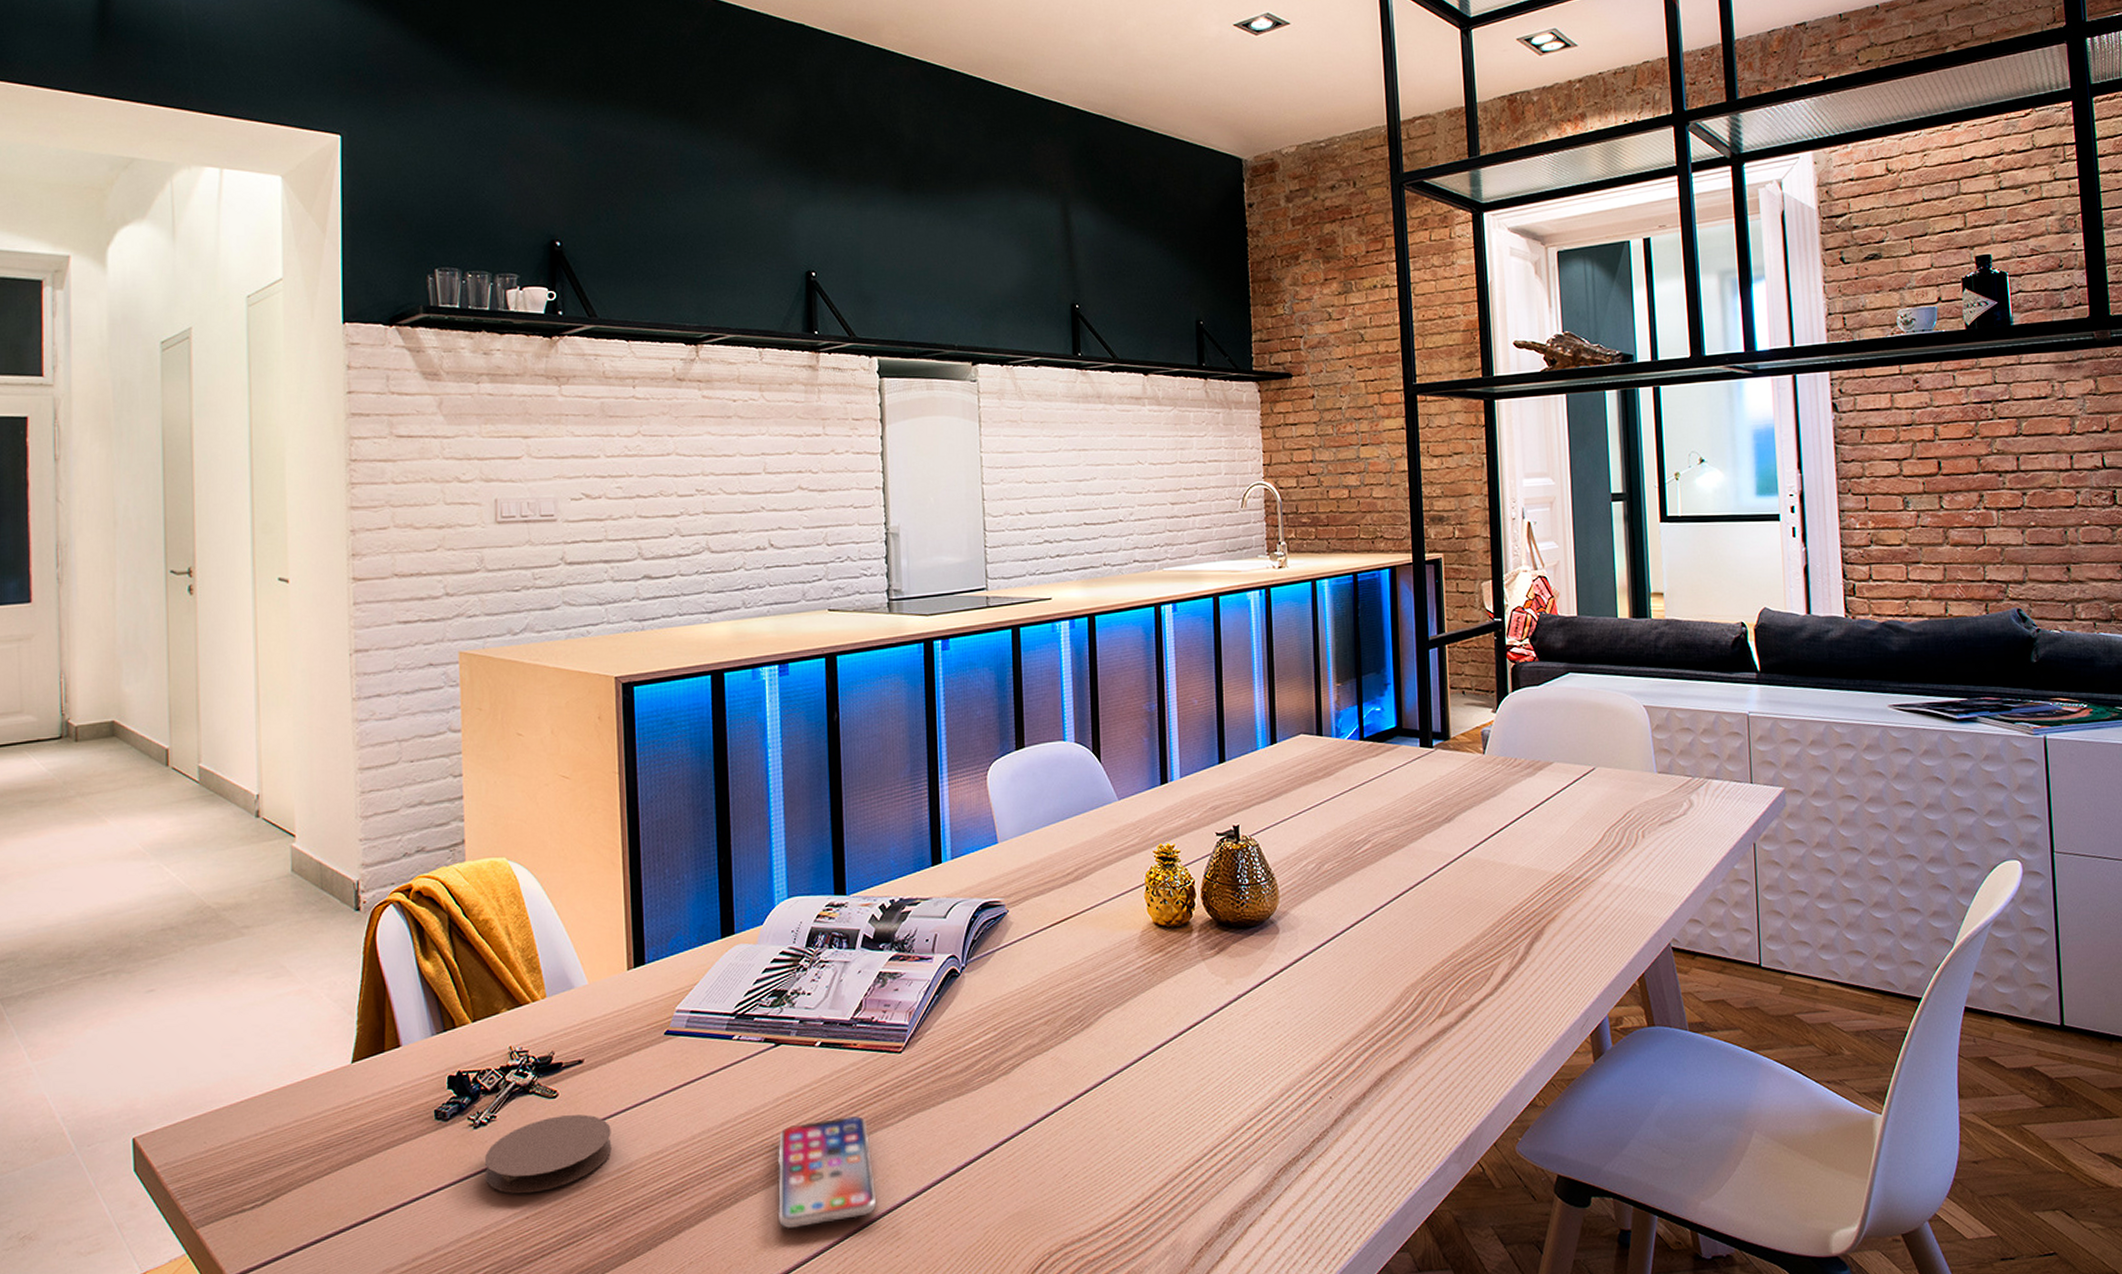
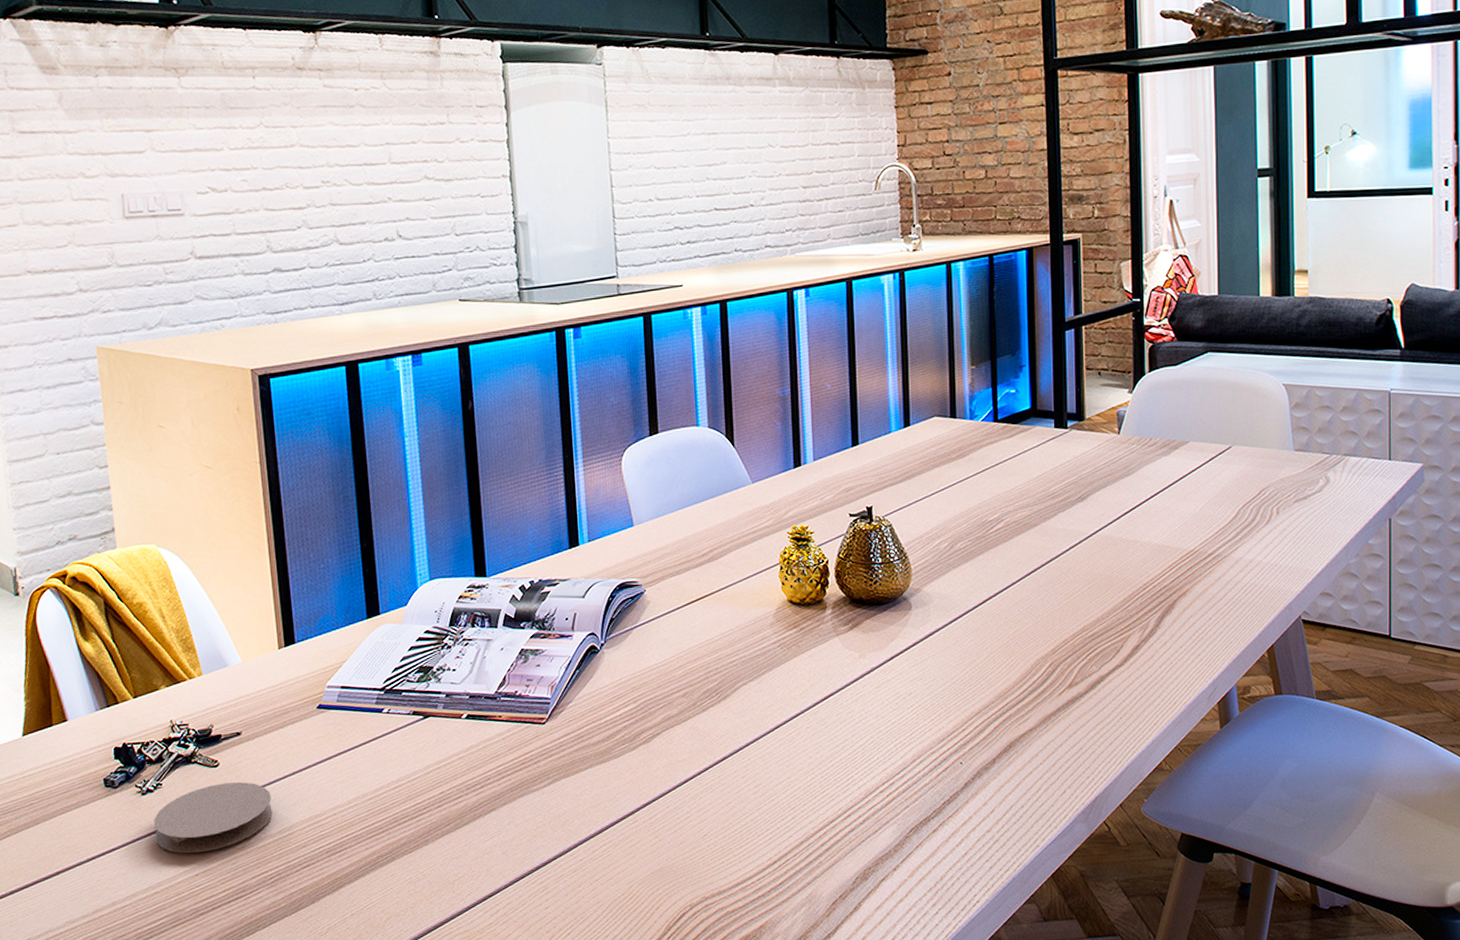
smartphone: present [777,1116,877,1228] -> none [430,782,526,884]

